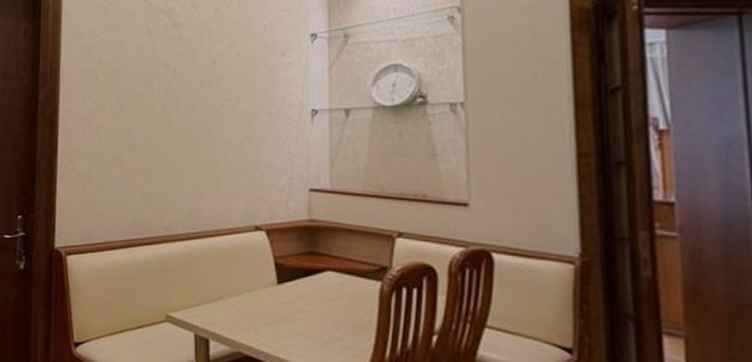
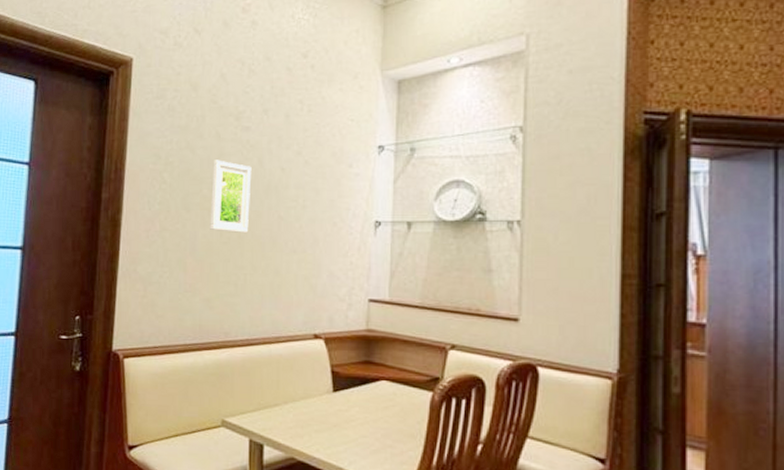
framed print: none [145,56,184,127] -> present [210,160,252,233]

